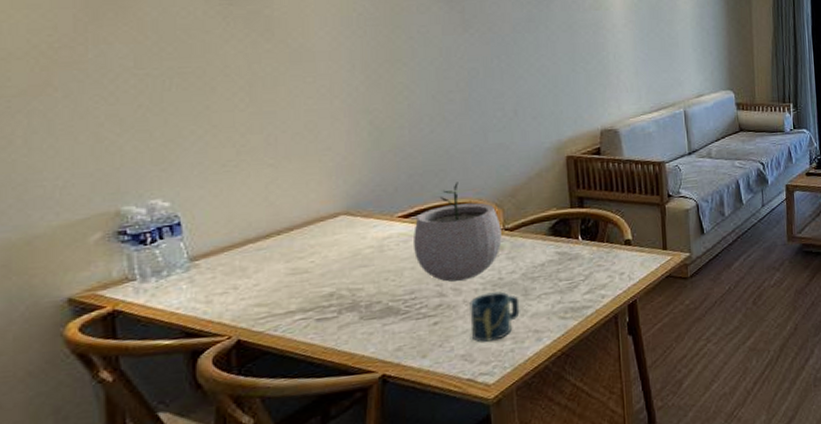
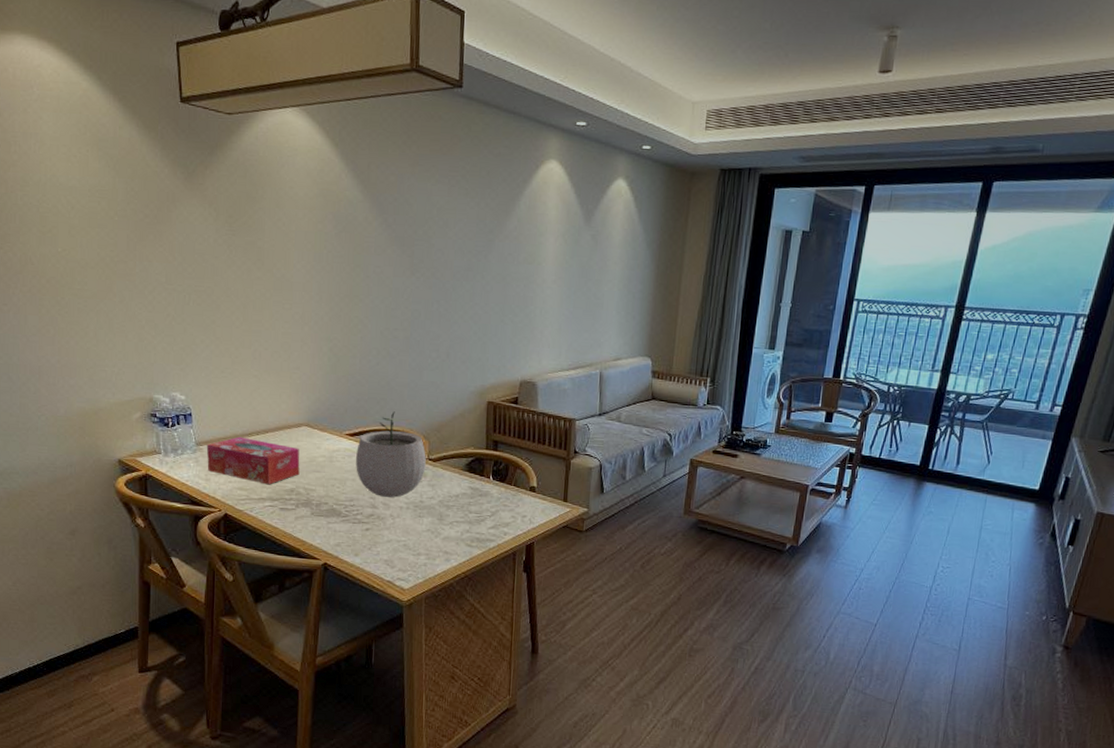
tissue box: none [205,240,340,294] -> present [206,436,300,485]
cup: present [469,291,520,342] -> none [394,511,435,553]

